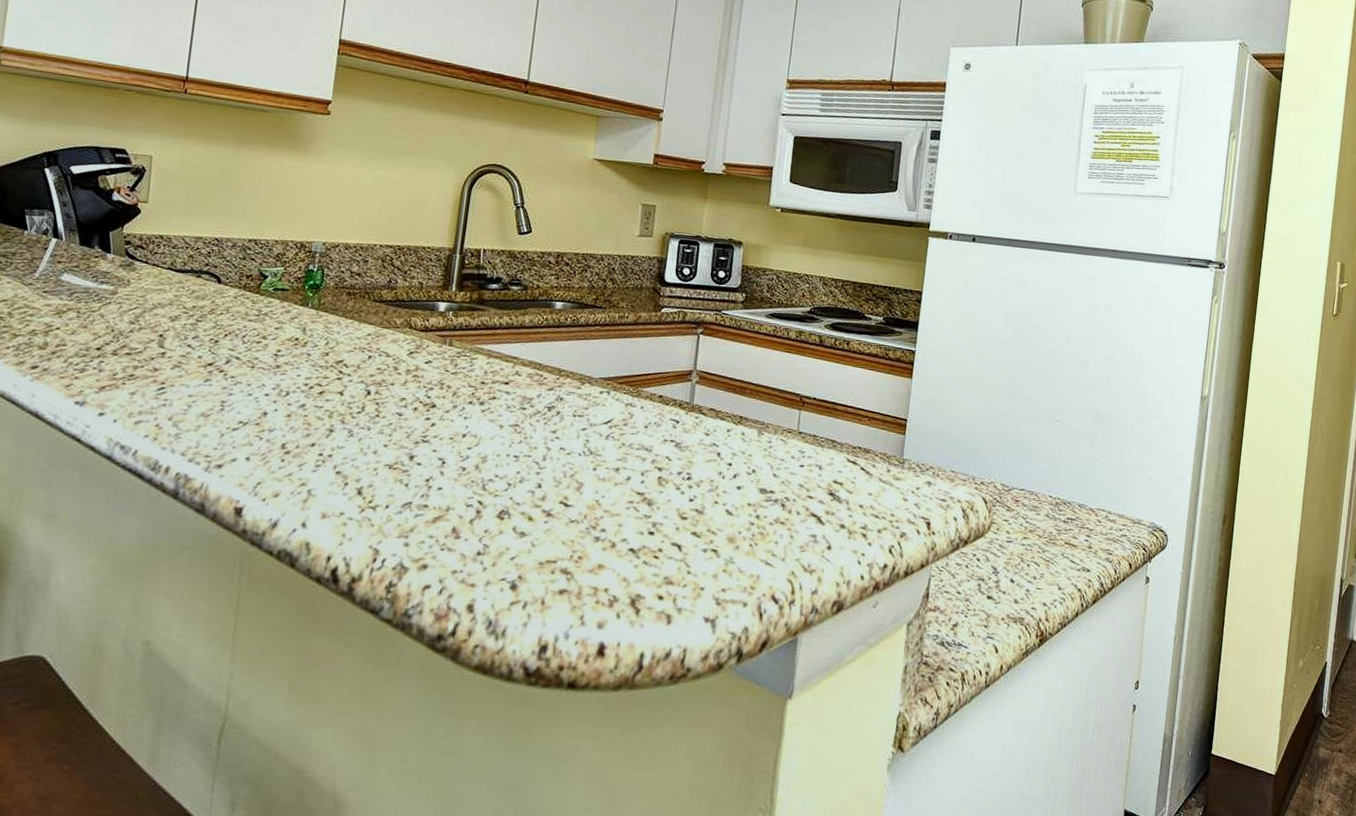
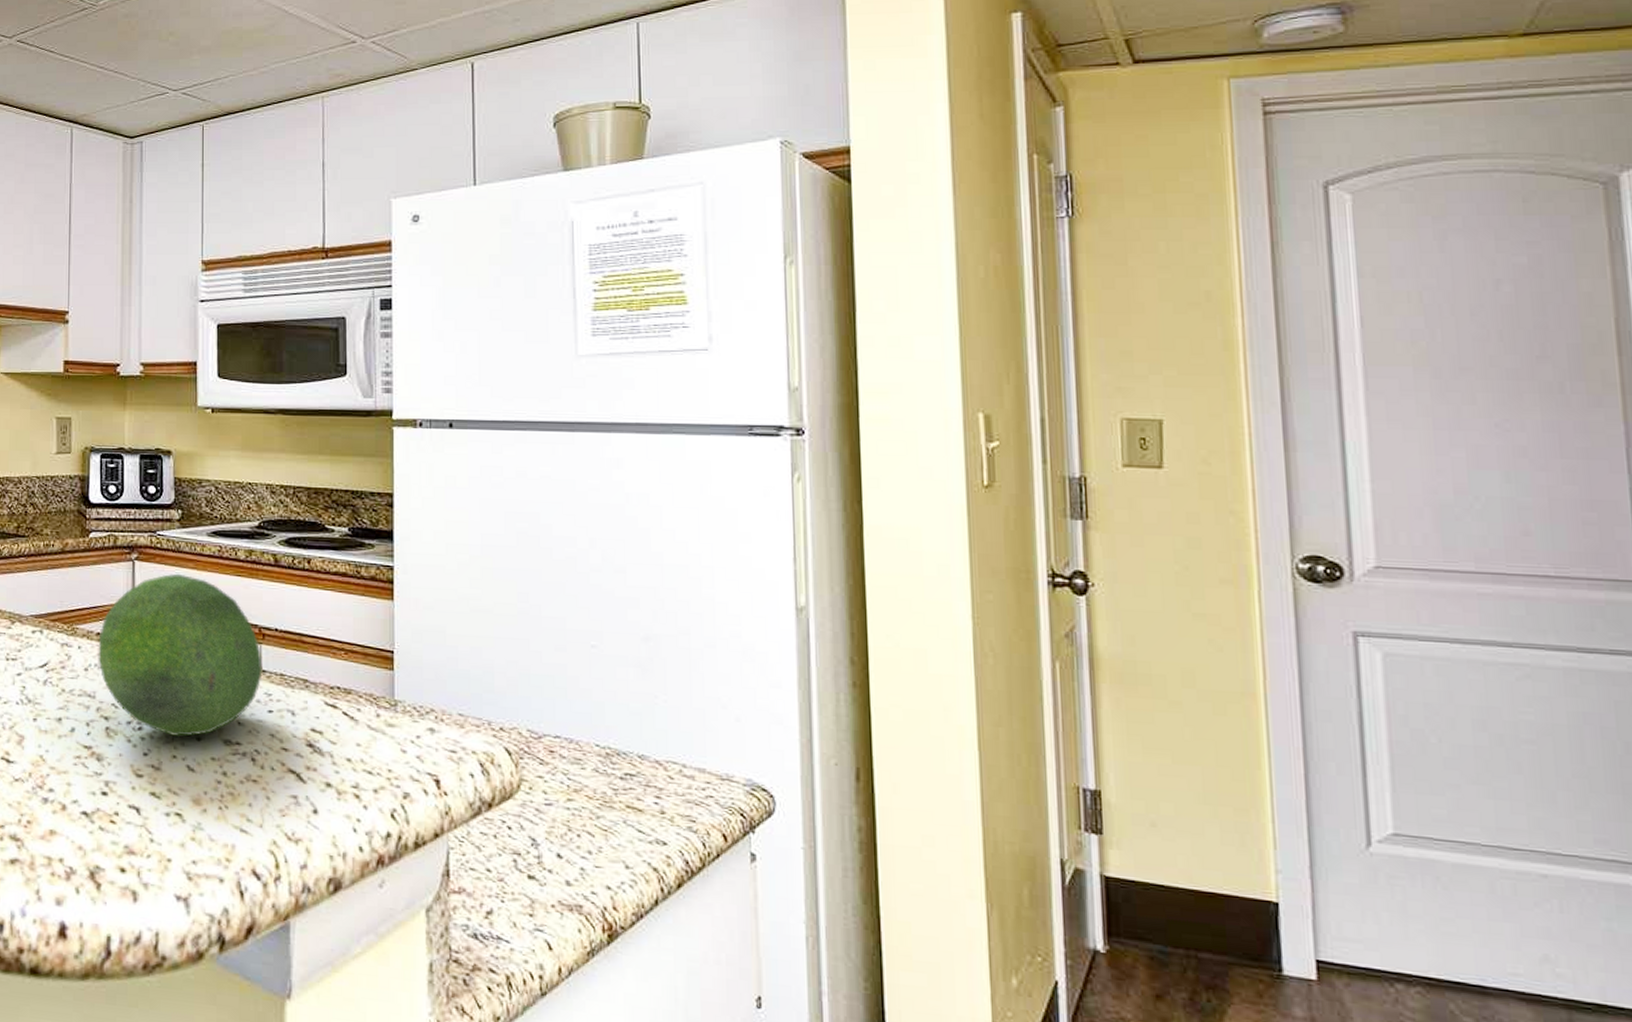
fruit: none [657,347,800,486] -> present [98,573,264,738]

